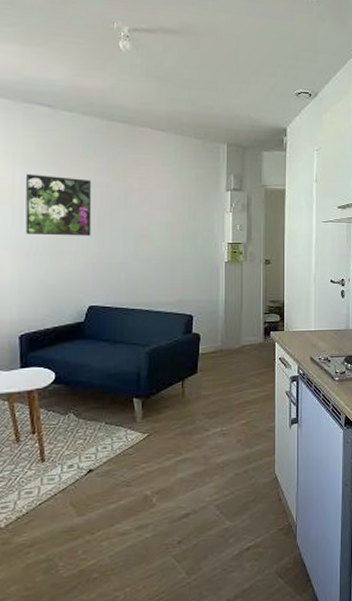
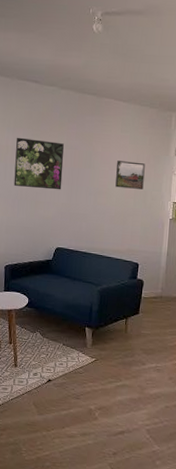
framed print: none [159,199,193,231] -> present [115,161,145,189]

